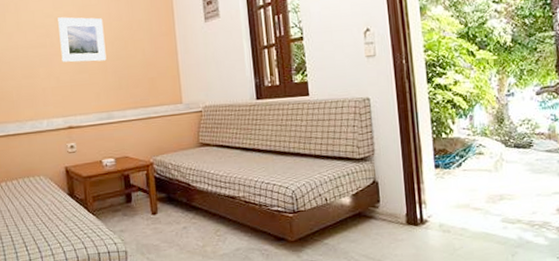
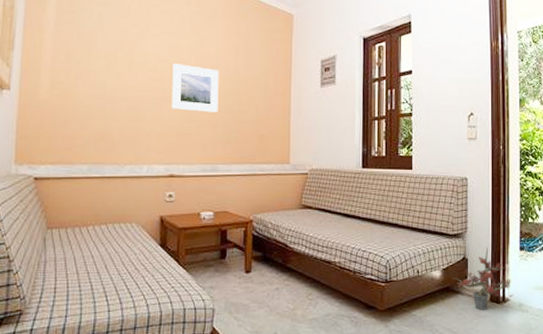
potted plant: none [364,168,429,234] -> present [453,247,511,310]

